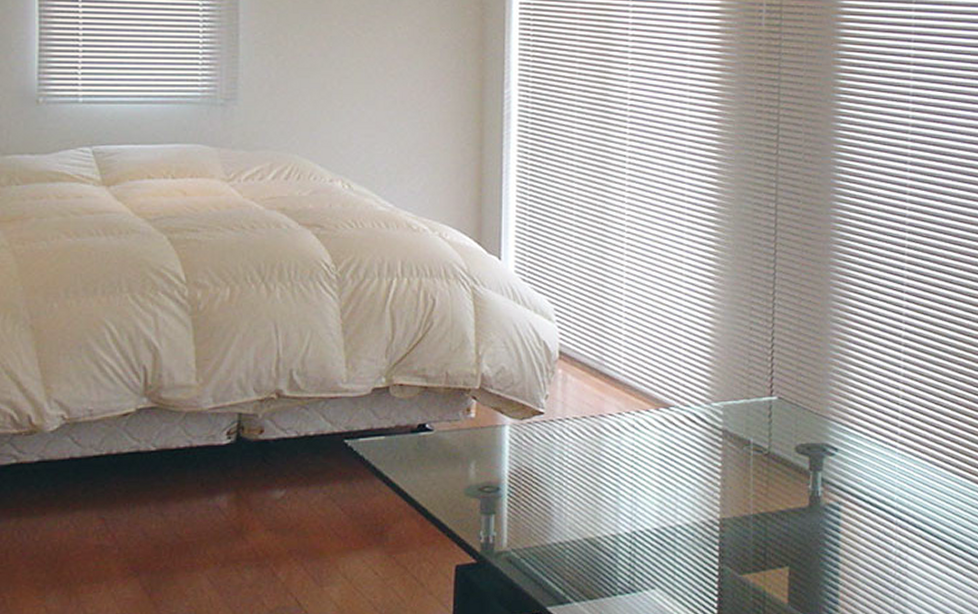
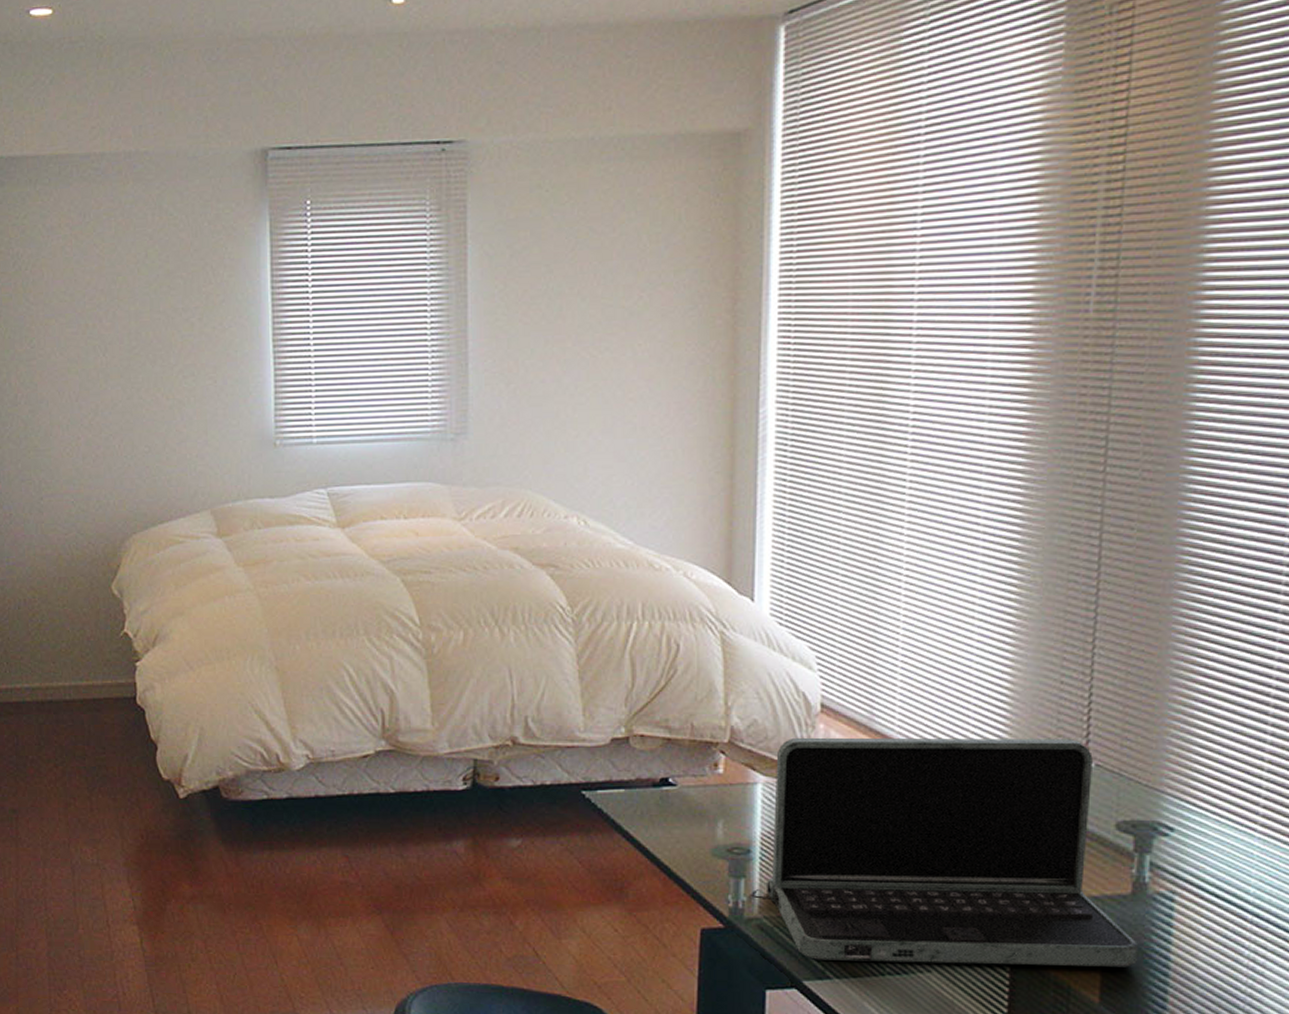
laptop: none [500,376,816,586] -> present [750,737,1139,967]

